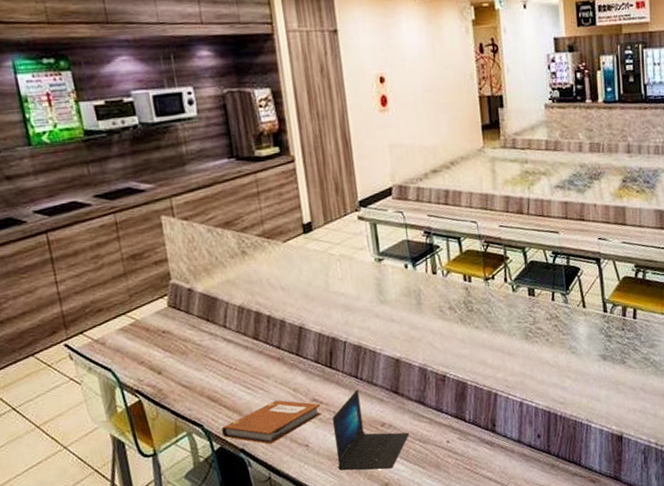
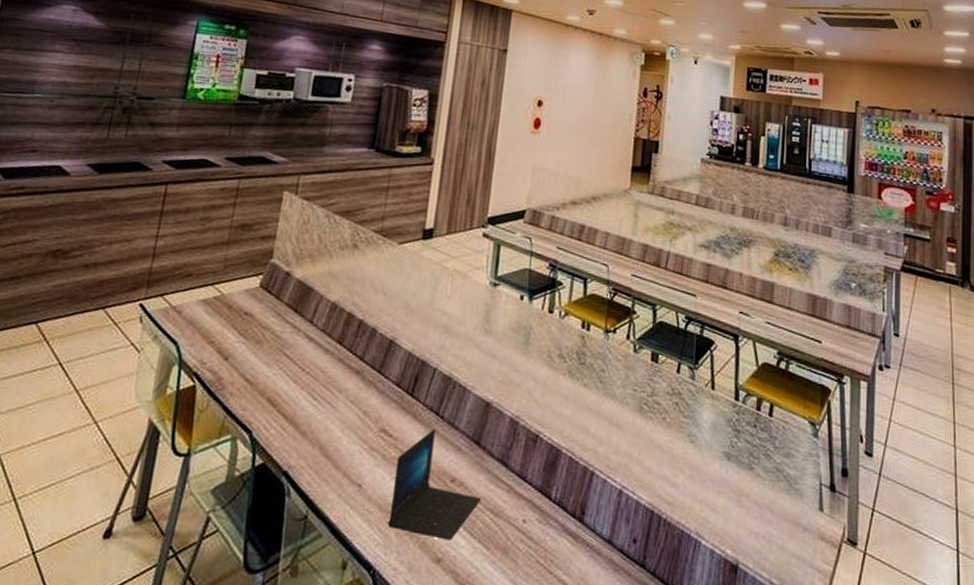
notebook: present [221,400,322,444] -> none [269,420,389,473]

